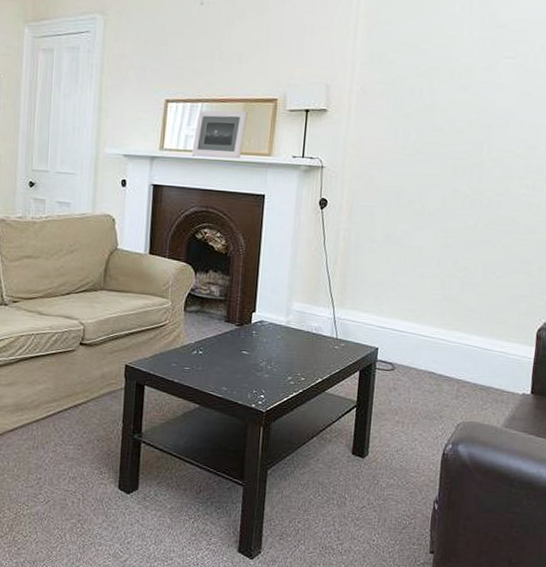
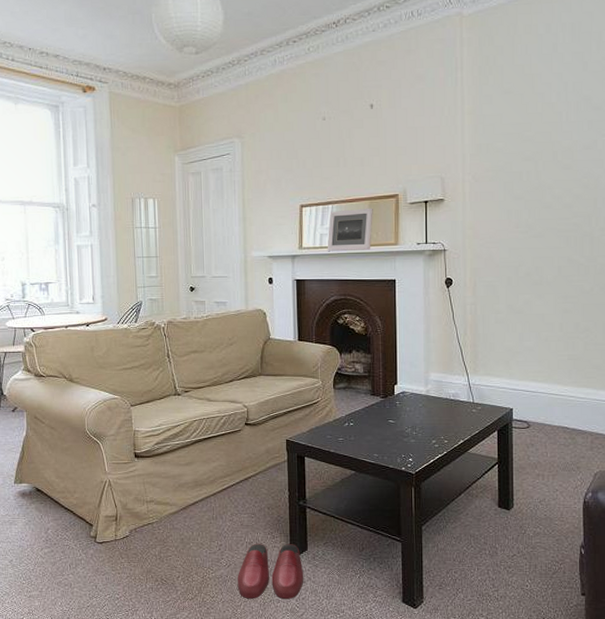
slippers: none [55,479,132,542] -> present [237,544,304,599]

